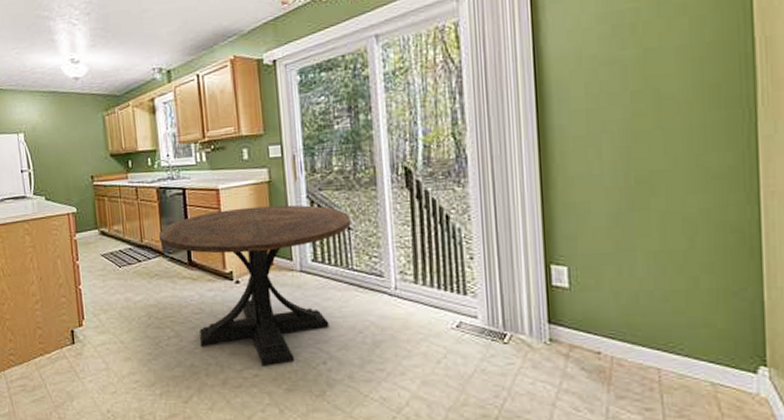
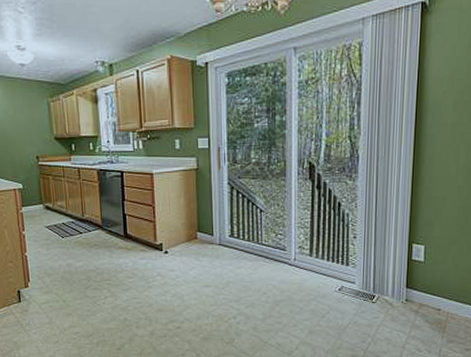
round table: present [158,205,351,367] -> none [98,189,263,321]

